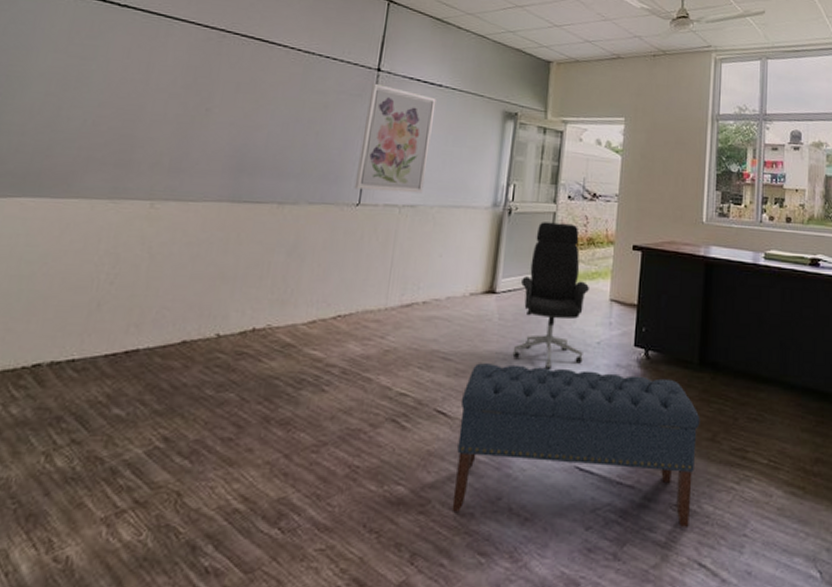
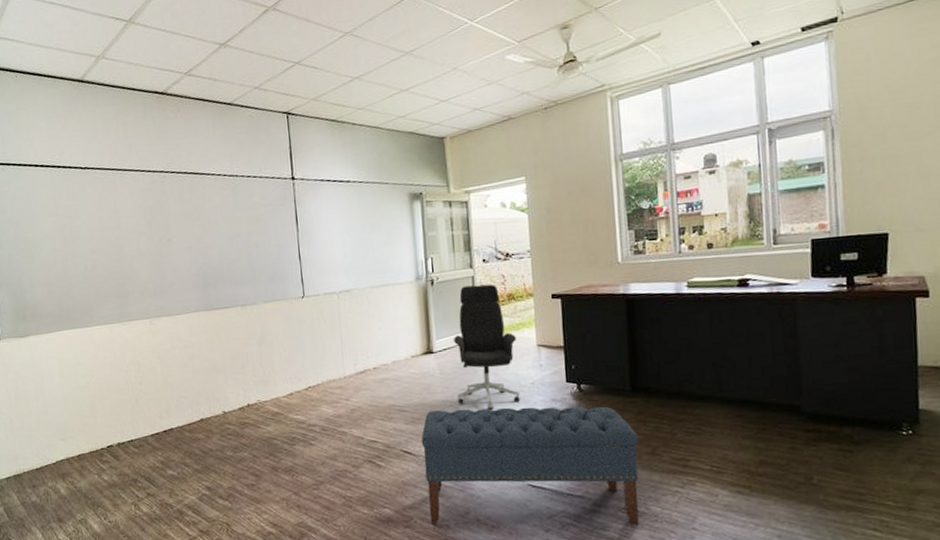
wall art: present [354,83,437,194] -> none [290,191,354,285]

